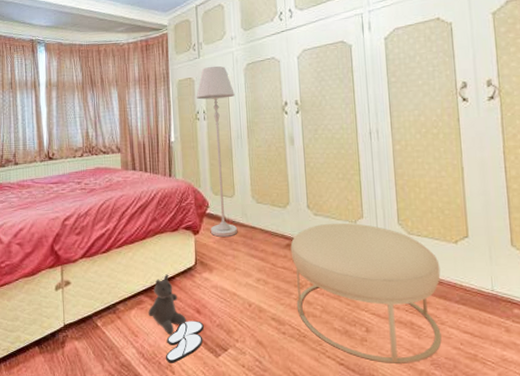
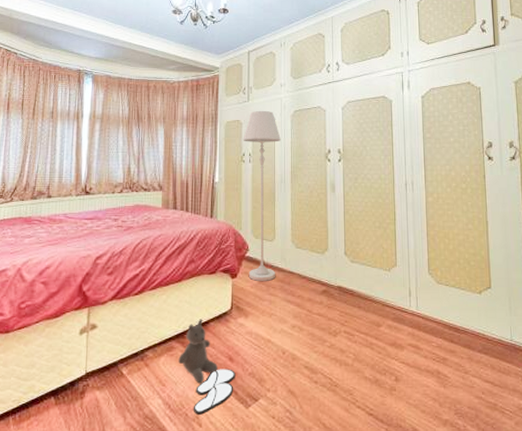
ottoman: present [290,222,442,364] -> none [326,270,466,413]

